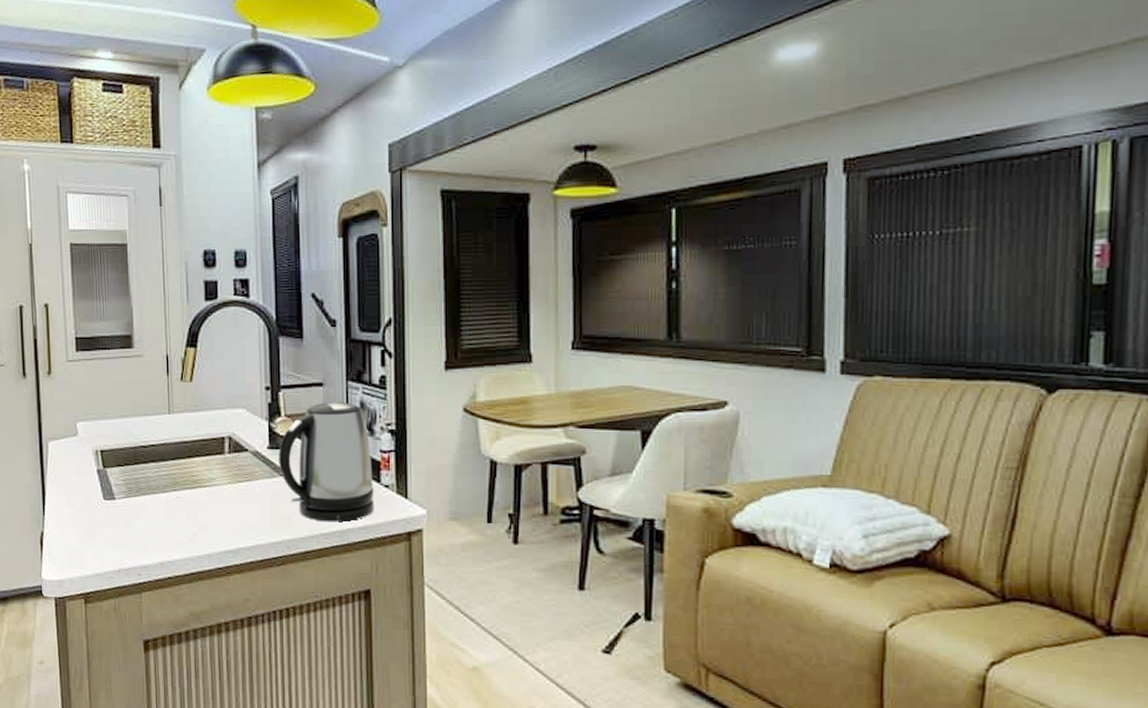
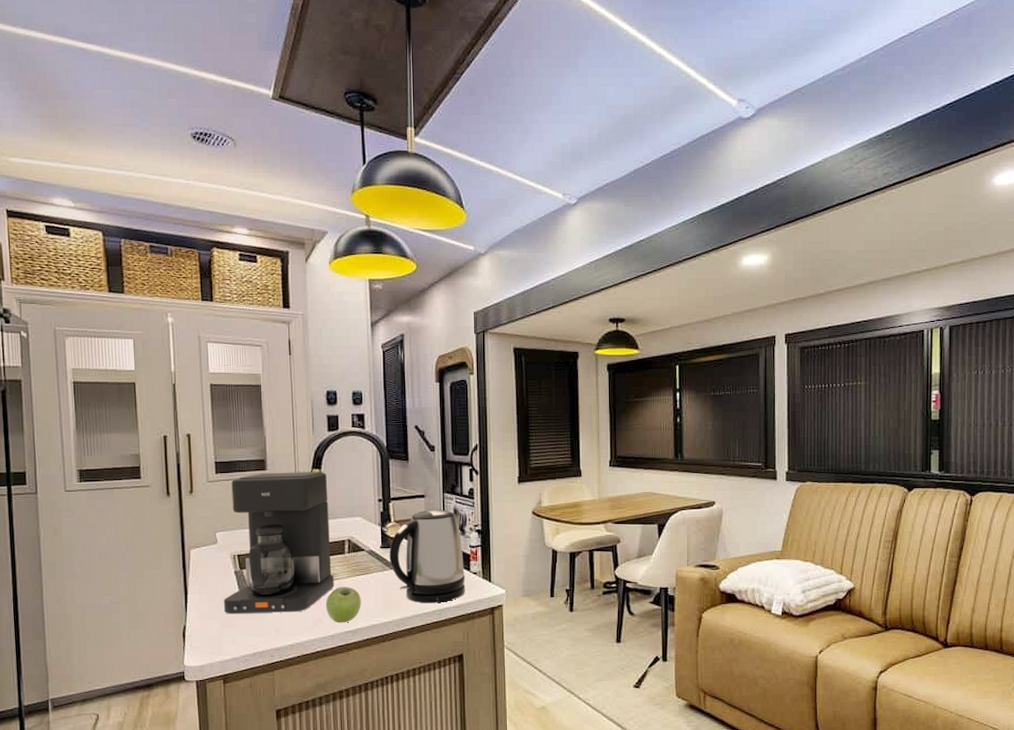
coffee maker: none [85,351,212,523] -> present [224,472,334,614]
fruit: none [201,495,244,540] -> present [325,587,361,623]

